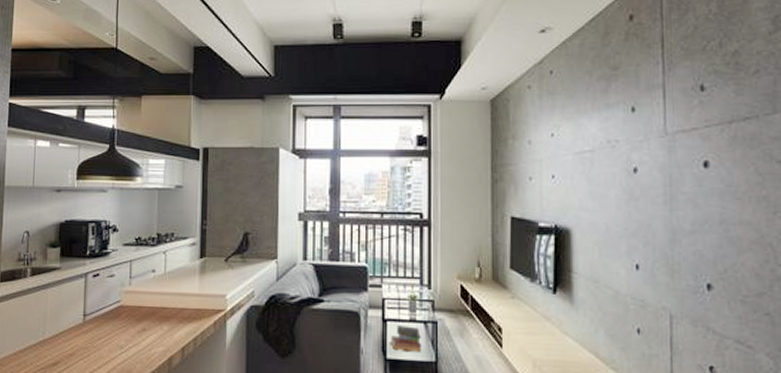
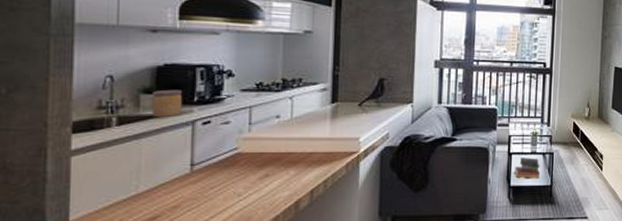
jar: none [55,243,79,270] -> present [151,89,183,118]

